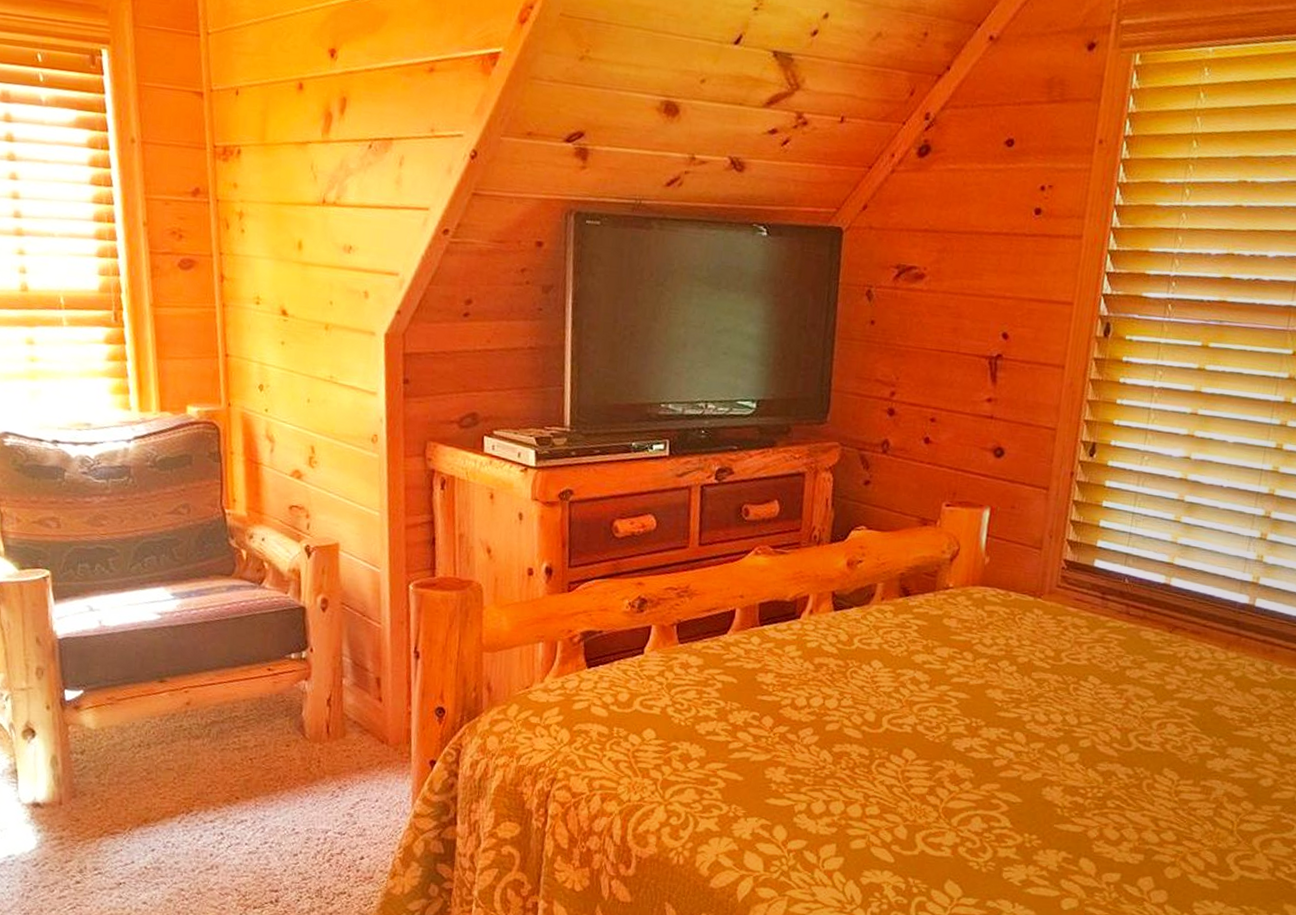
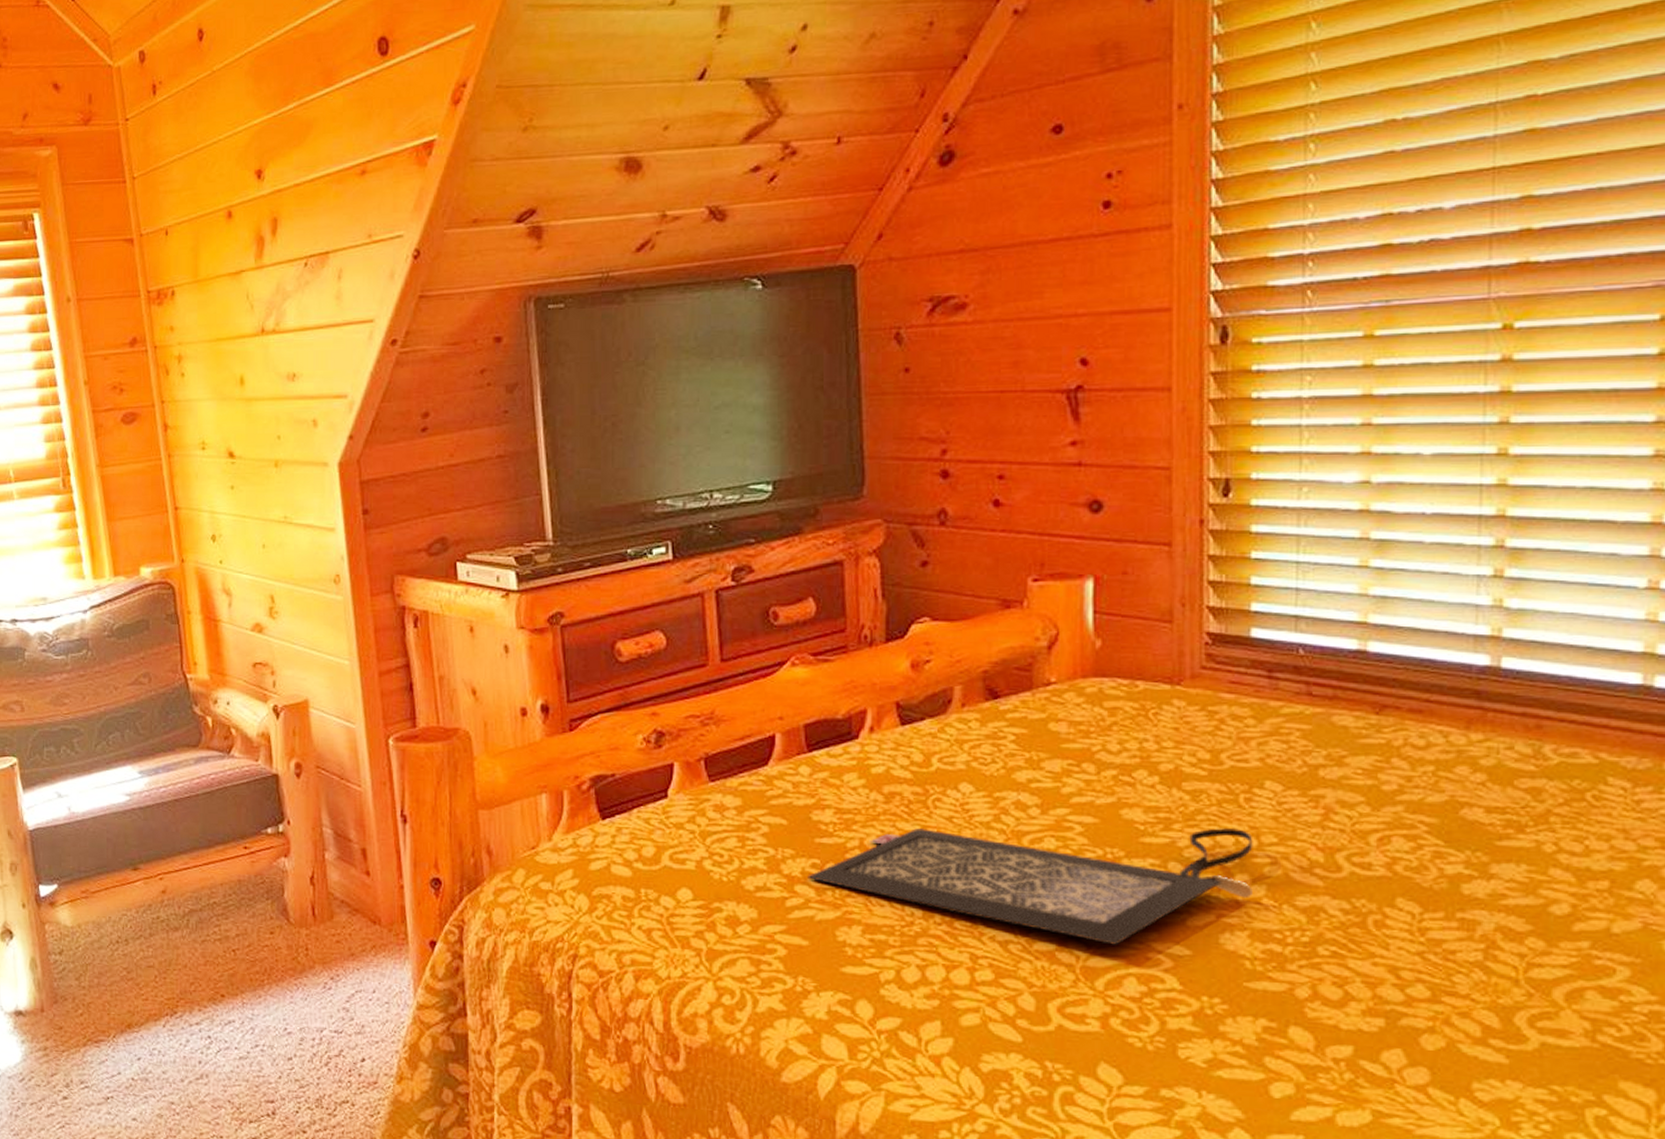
clutch bag: none [748,693,1075,792] -> present [807,828,1253,945]

